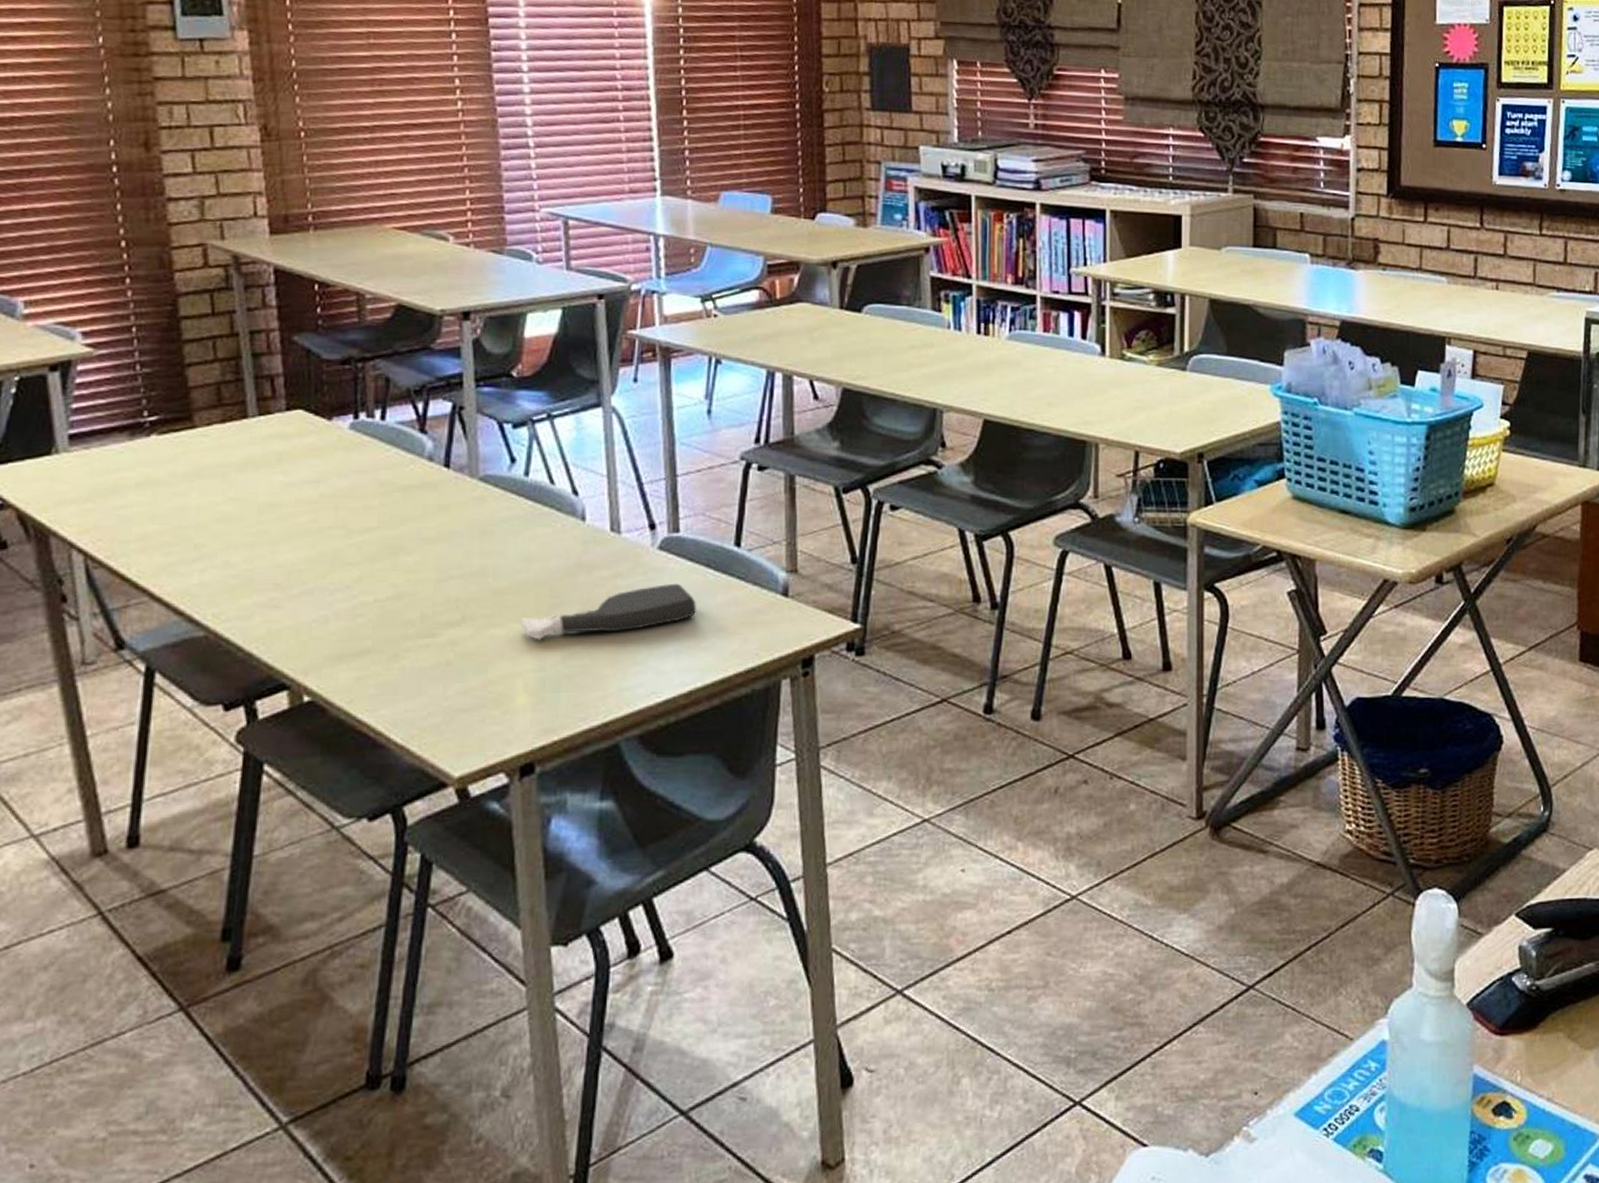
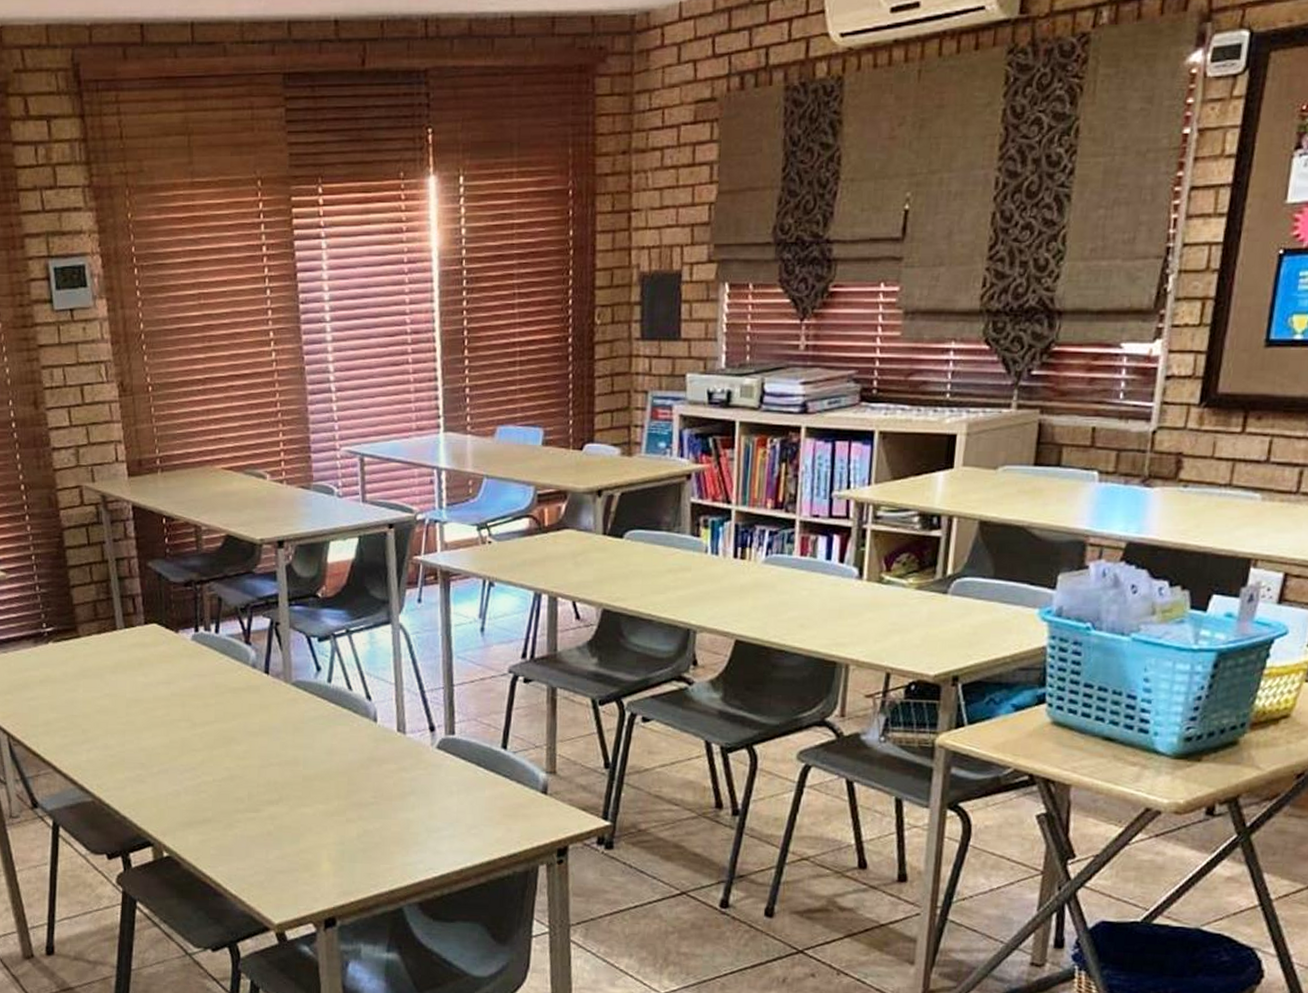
spray bottle: present [521,583,696,640] -> none [325,778,468,819]

